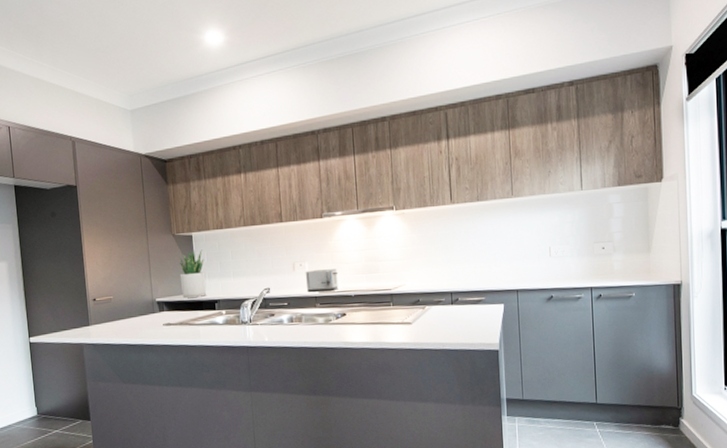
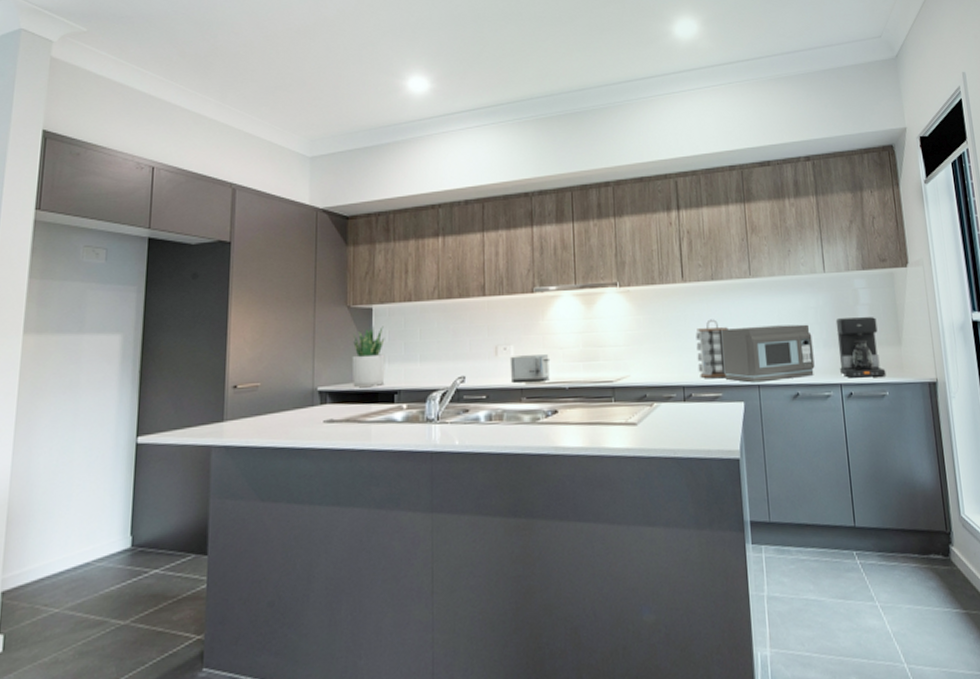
spice rack: none [462,235,491,286] -> present [695,319,728,379]
microwave: none [485,237,568,288] -> present [721,324,815,383]
coffee maker: none [590,228,634,282] -> present [835,317,887,378]

